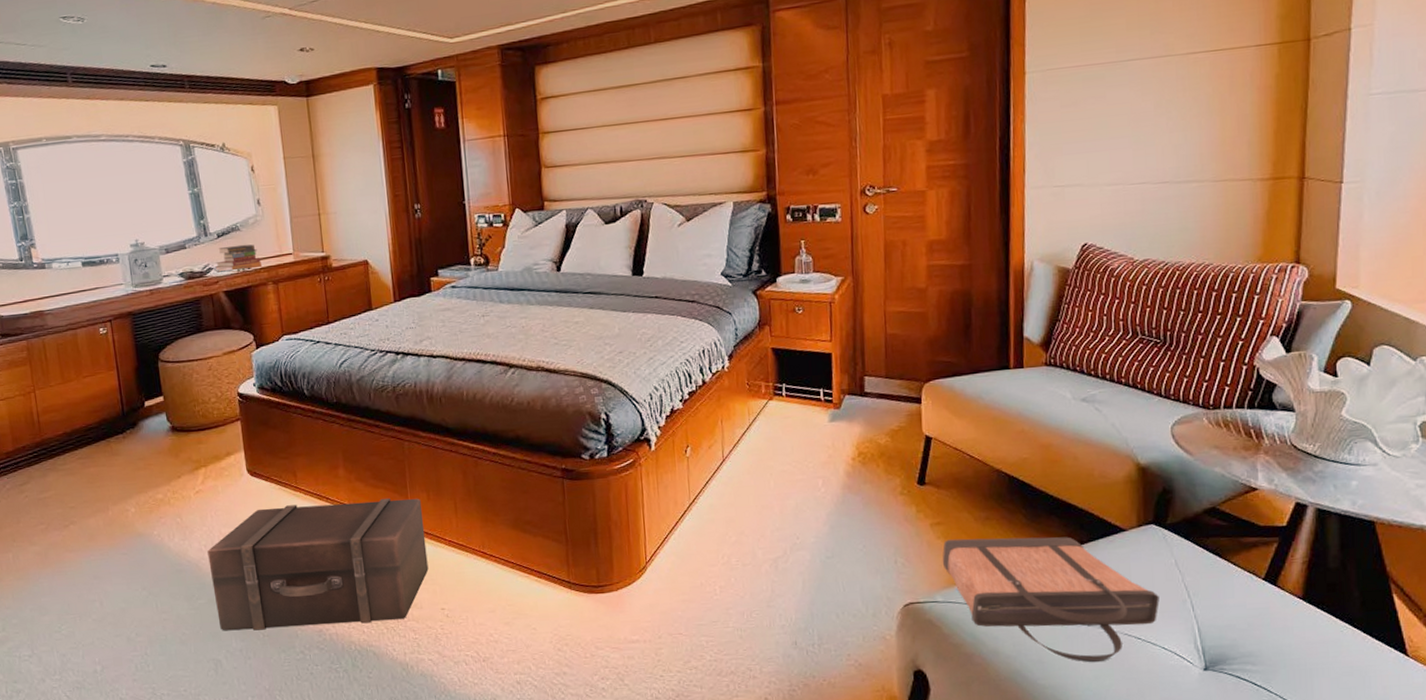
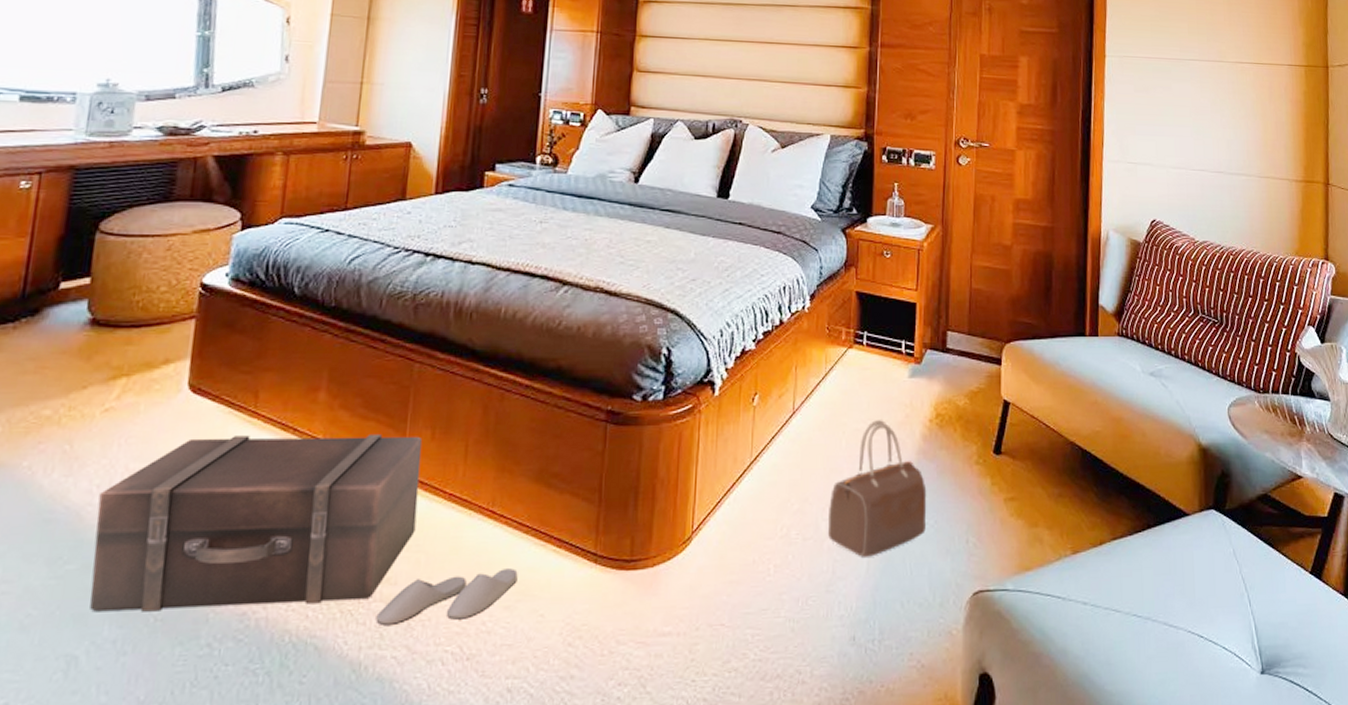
books: present [215,244,262,273] -> none [209,103,274,135]
slippers: none [412,595,511,638] -> present [375,568,518,627]
handbag: none [763,461,855,578] -> present [827,420,927,557]
shopping bag: present [942,537,1160,663] -> none [1014,517,1220,665]

